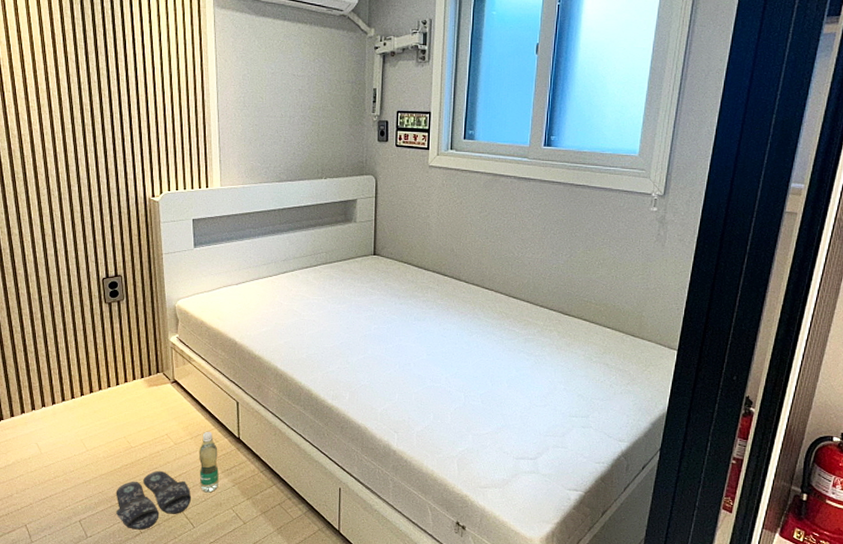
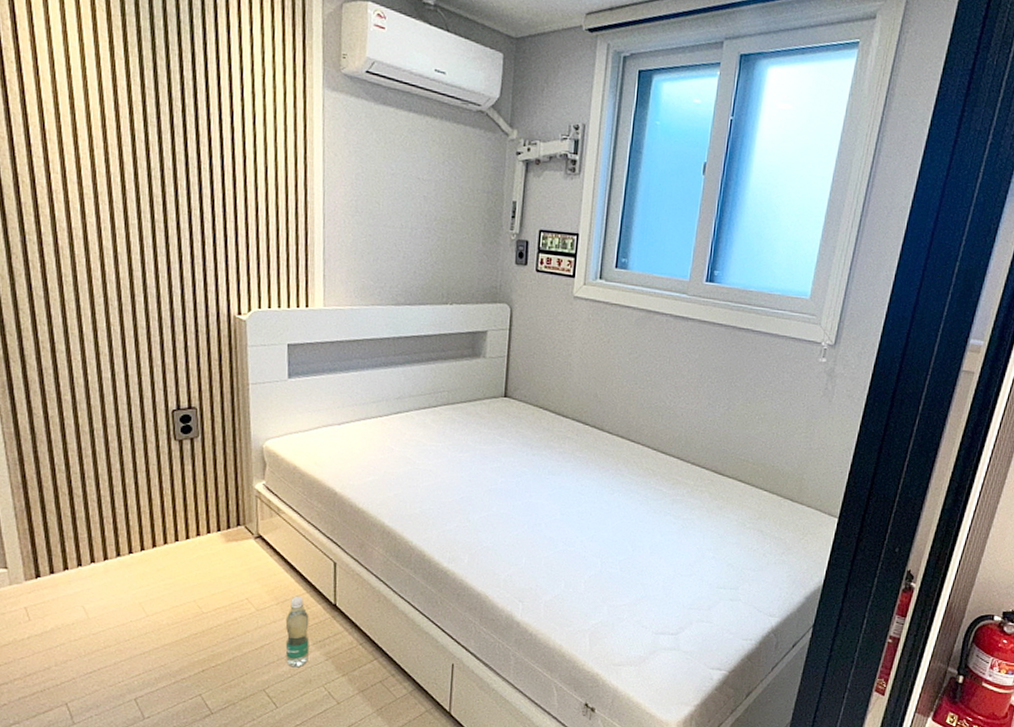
slippers: present [115,470,191,530] -> none [180,641,274,710]

